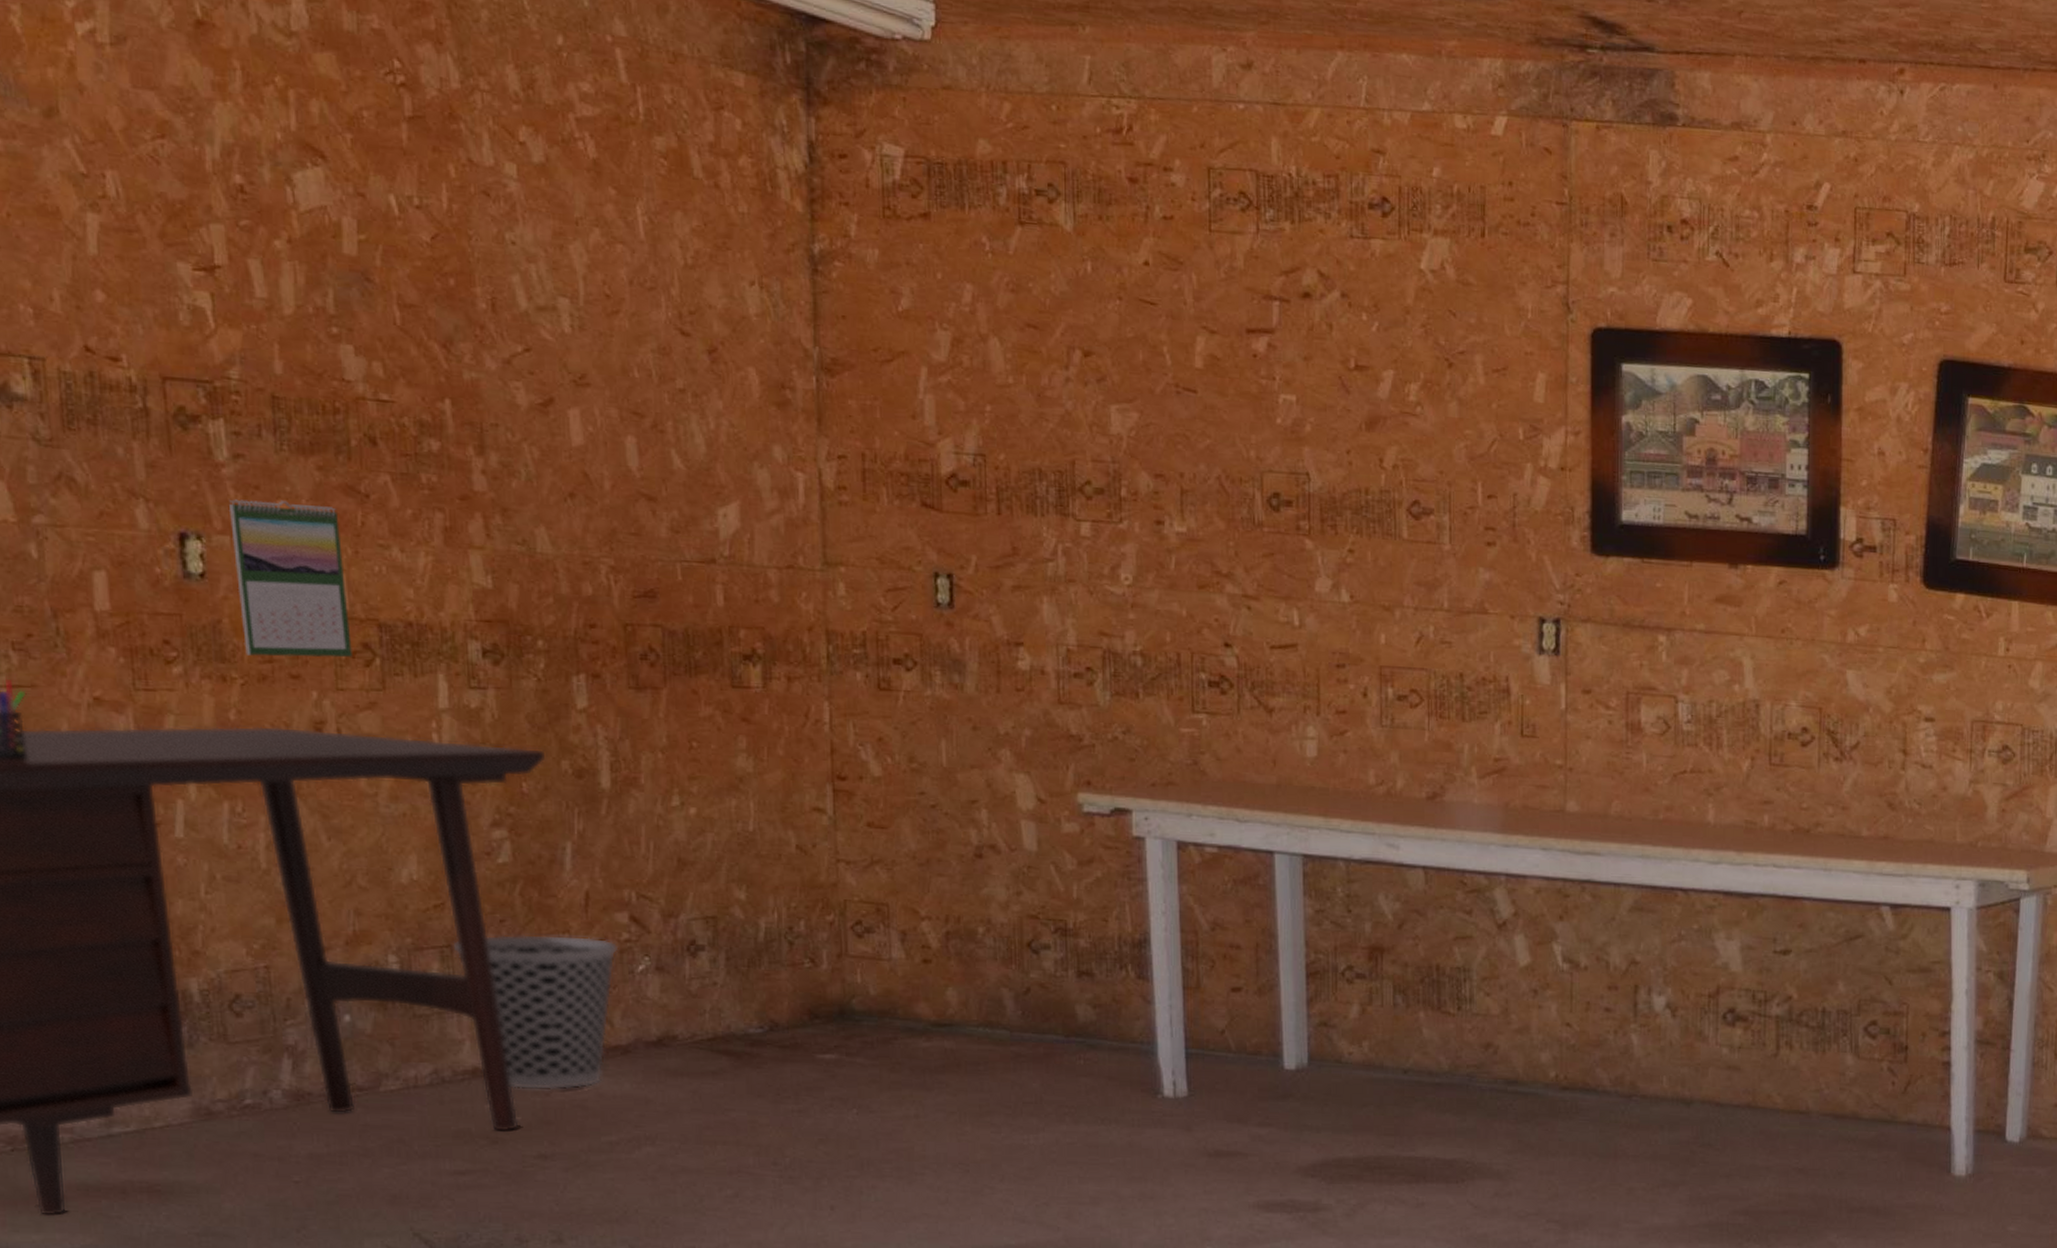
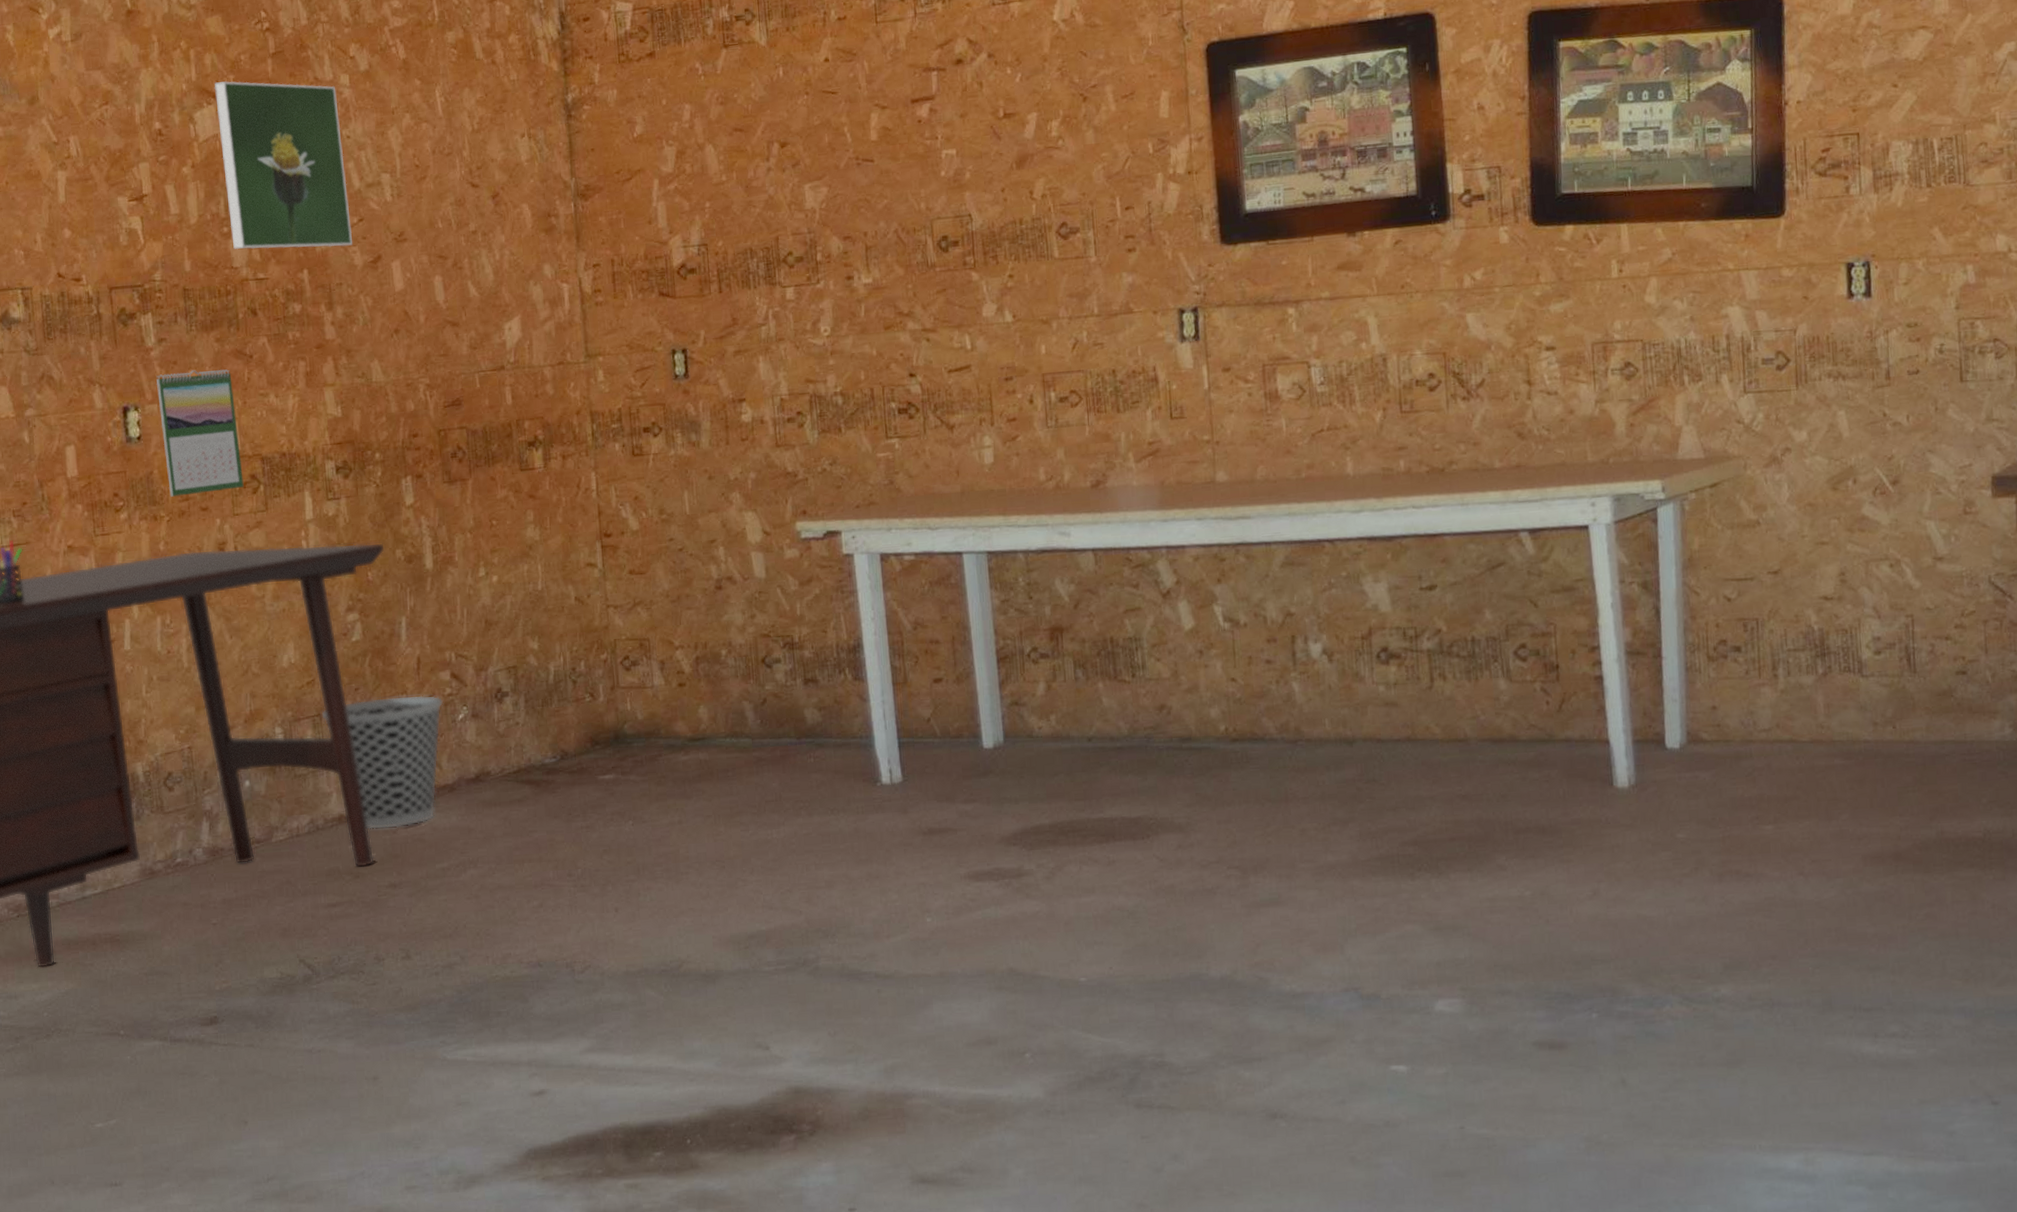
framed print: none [322,139,514,379] -> present [214,81,352,250]

